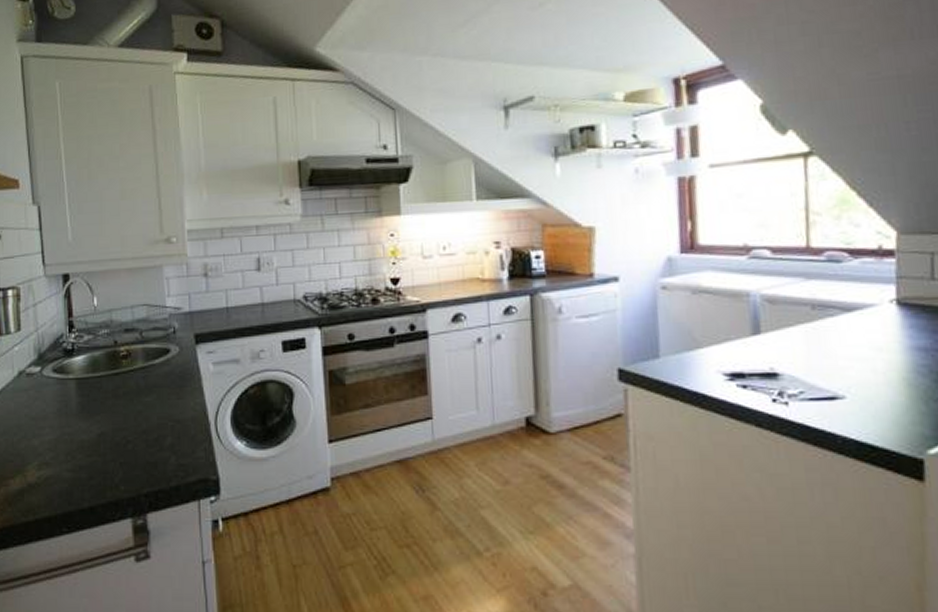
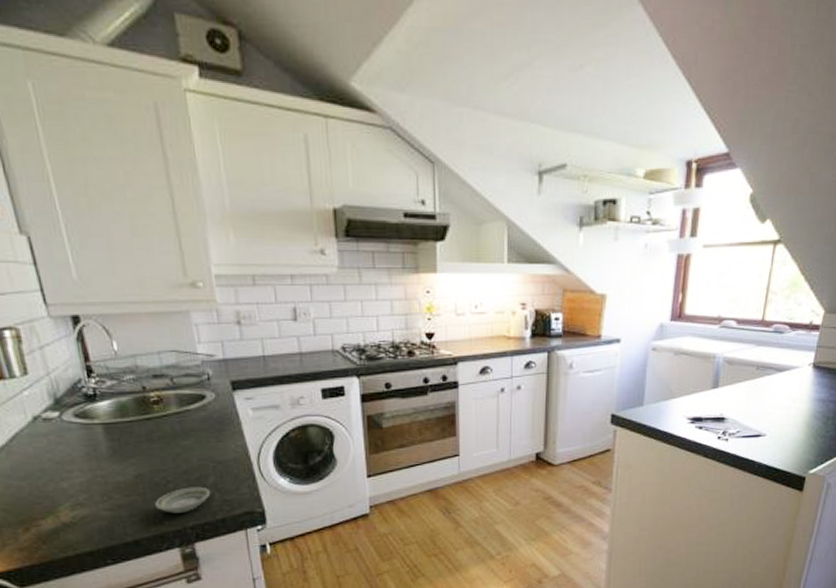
saucer: none [112,448,167,477] -> present [154,486,211,513]

